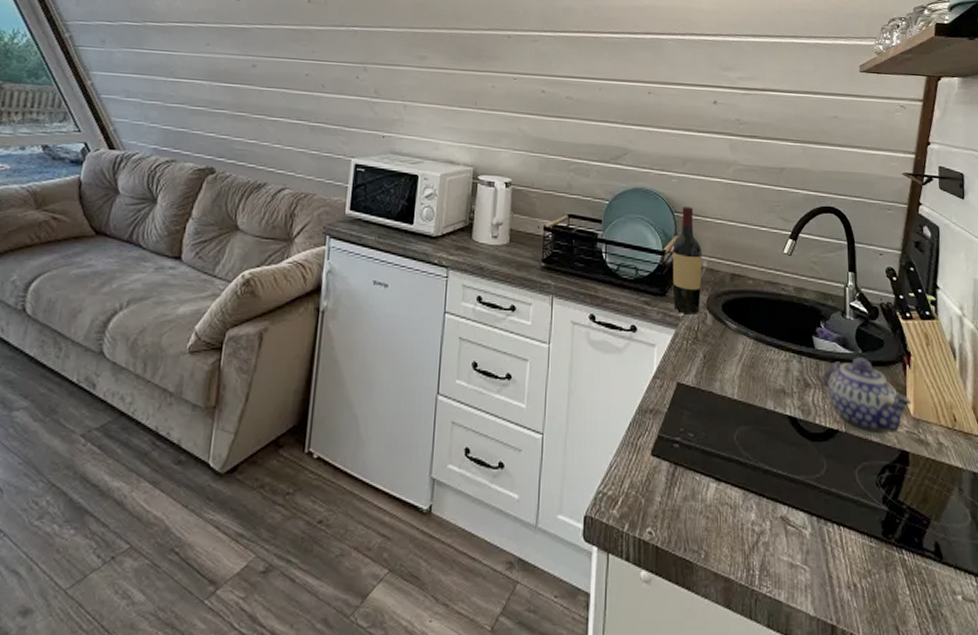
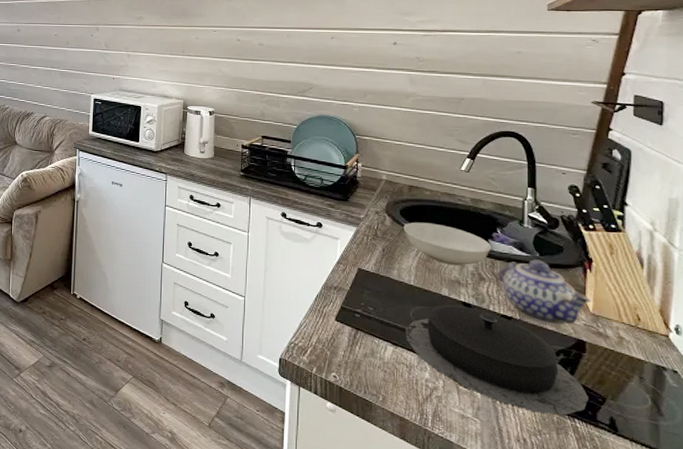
wine bottle: present [672,207,702,315] -> none [354,130,382,217]
bowl: none [726,319,816,371] -> present [403,222,492,266]
cooking pot: none [729,420,915,548] -> present [405,304,589,416]

